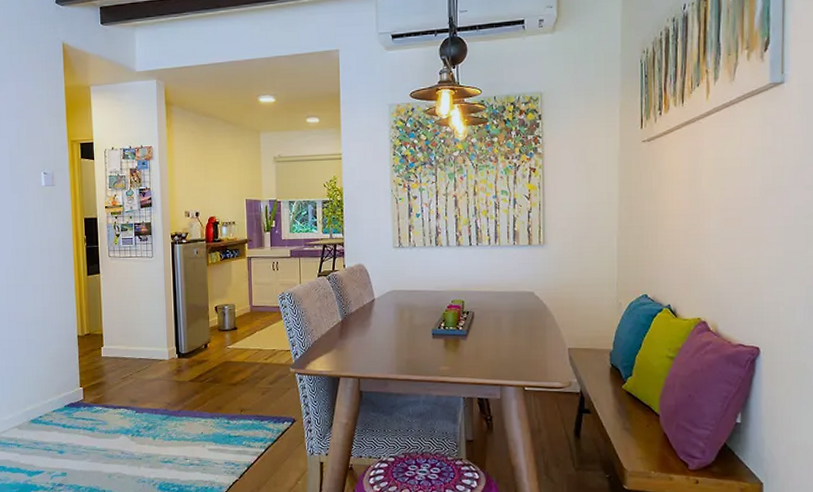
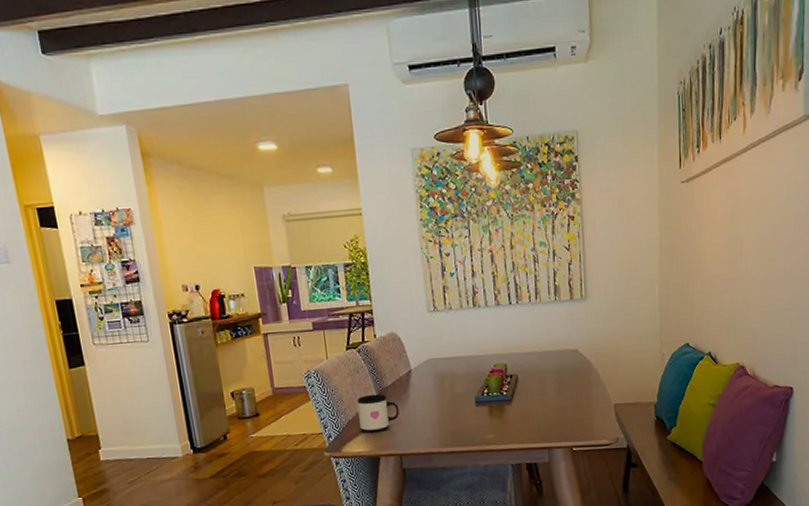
mug: none [323,318,361,354] -> present [357,394,400,433]

